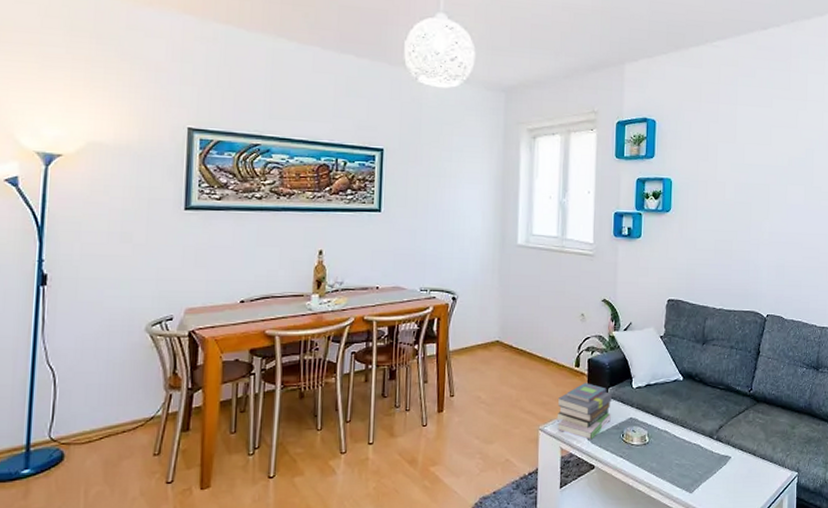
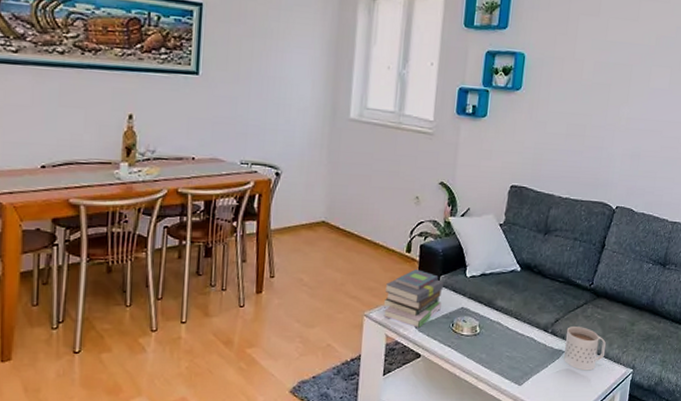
mug: none [730,432,770,476] -> present [564,327,607,371]

